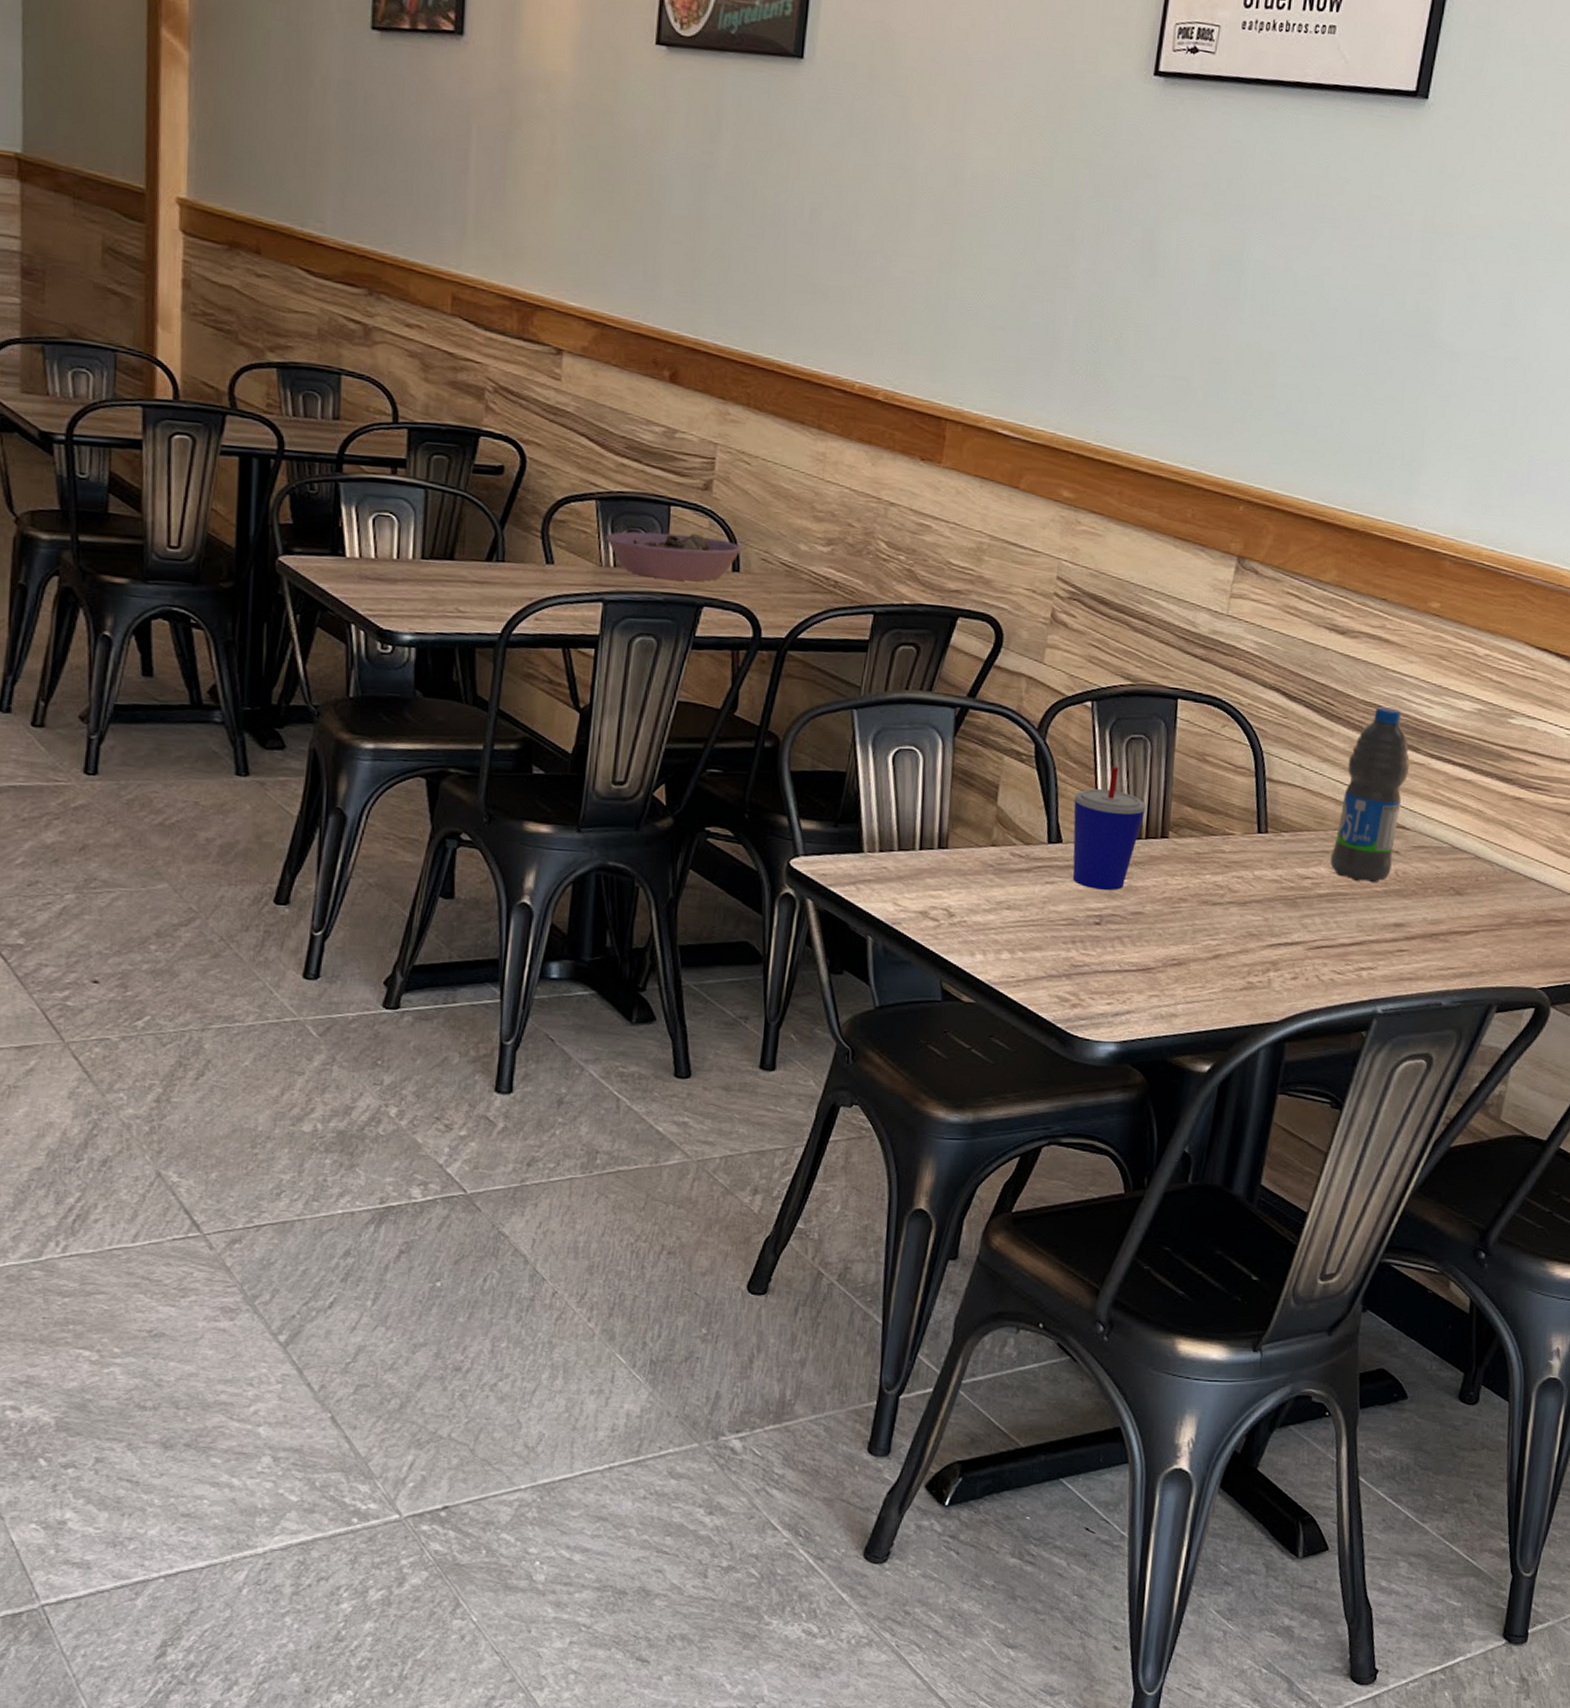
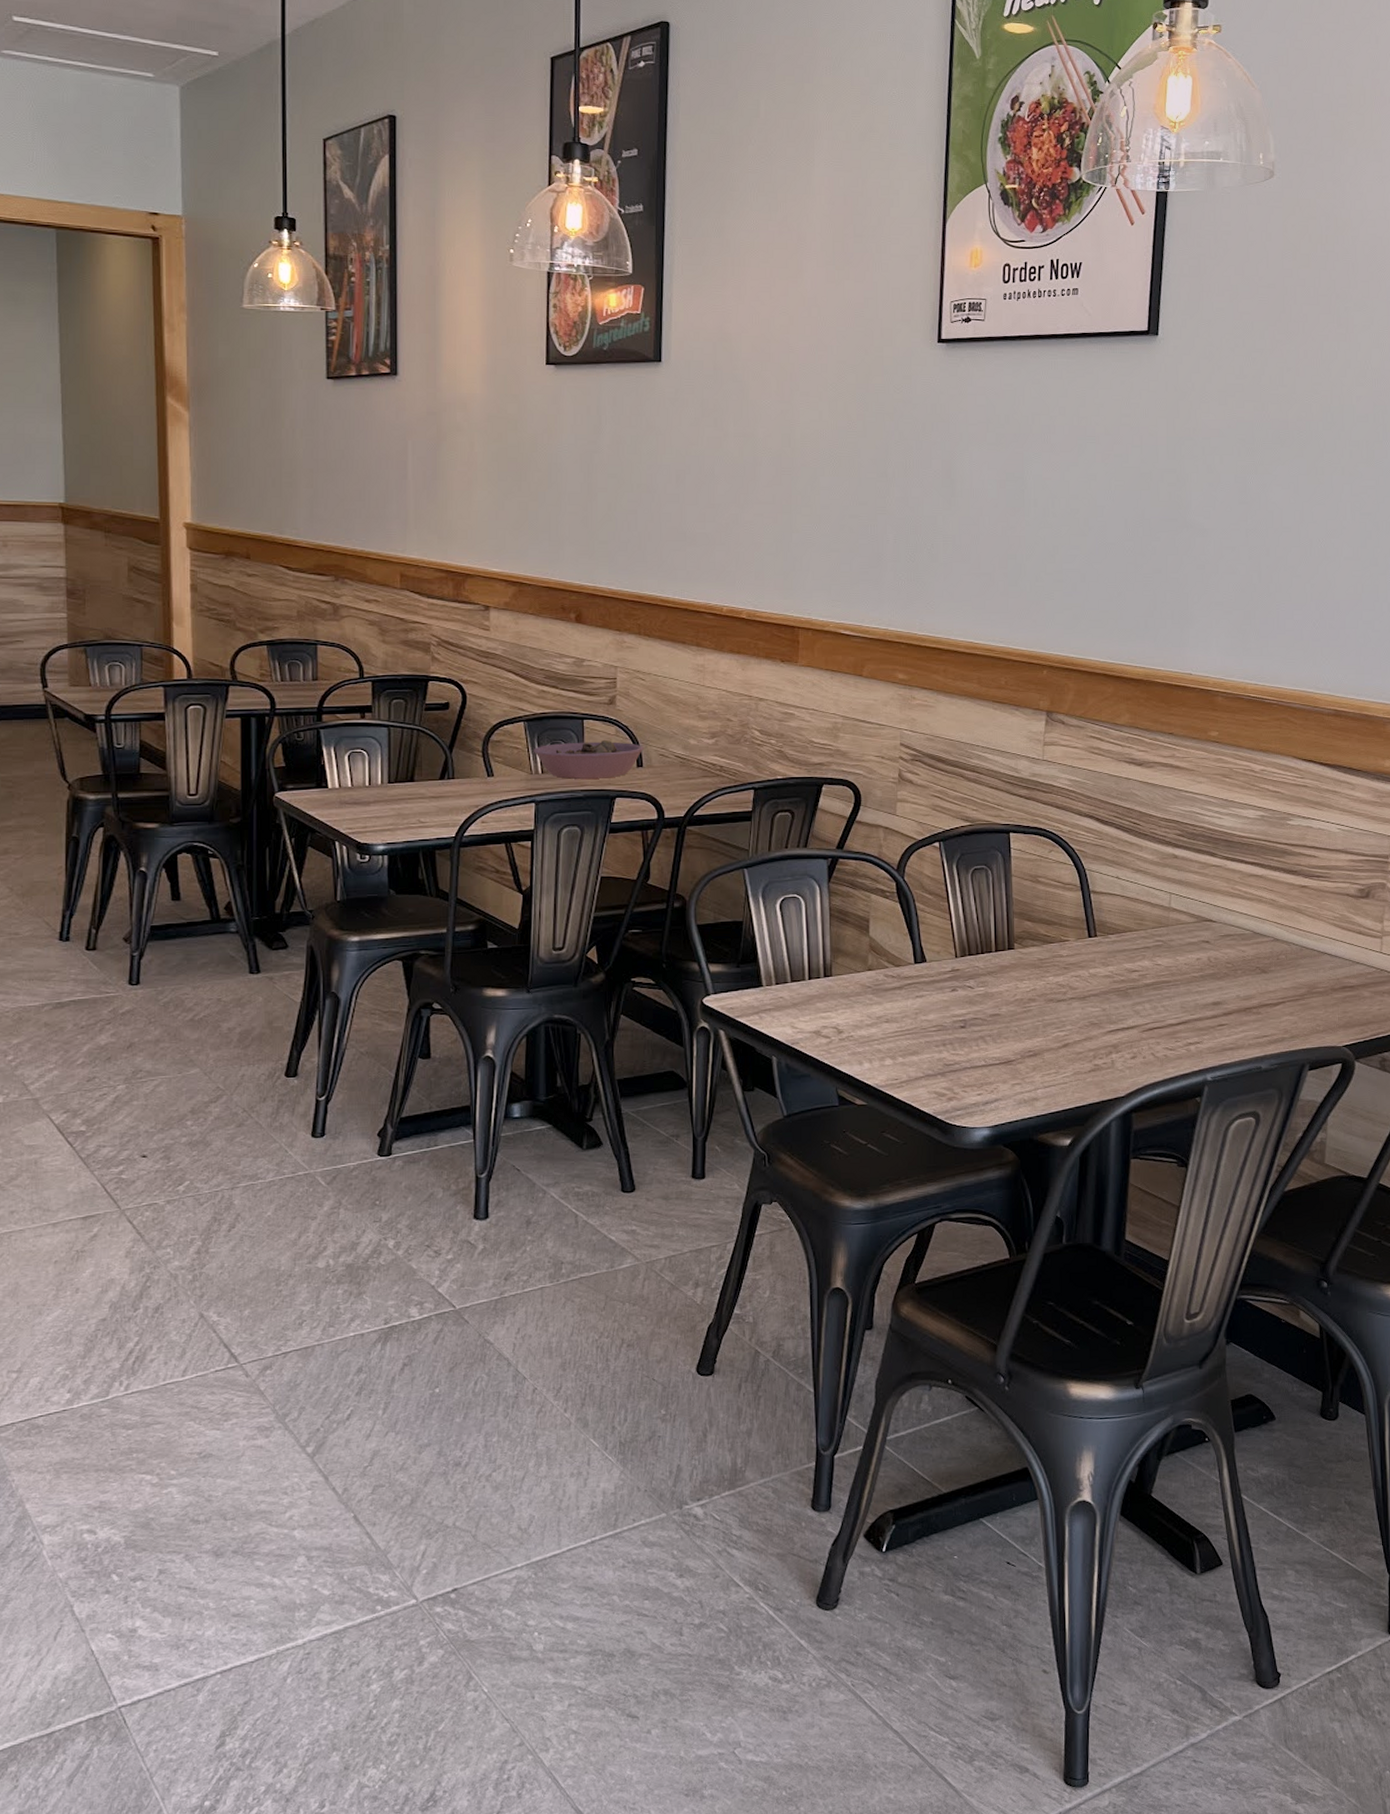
beverage cup: present [1072,766,1147,890] -> none [933,894,993,998]
water bottle: present [1330,707,1409,883] -> none [1151,822,1209,970]

